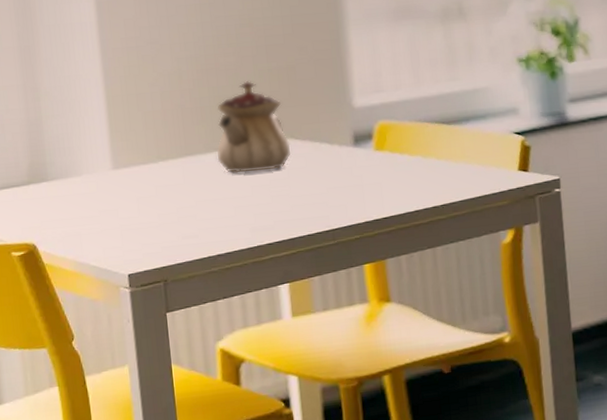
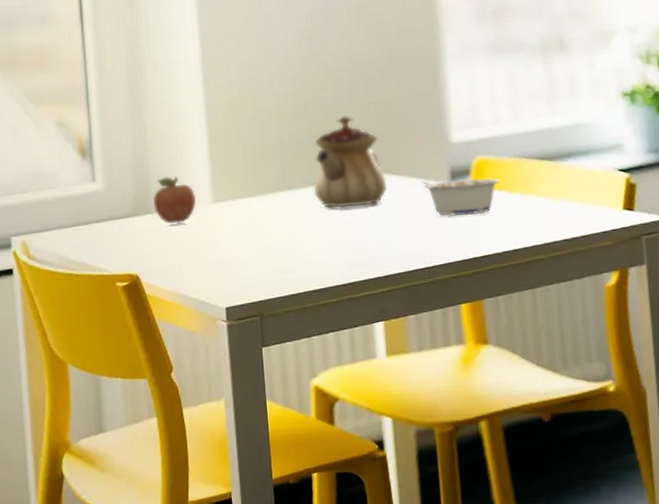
fruit: none [48,143,96,192] -> present [152,176,197,225]
legume: none [323,142,402,180] -> present [420,178,500,217]

